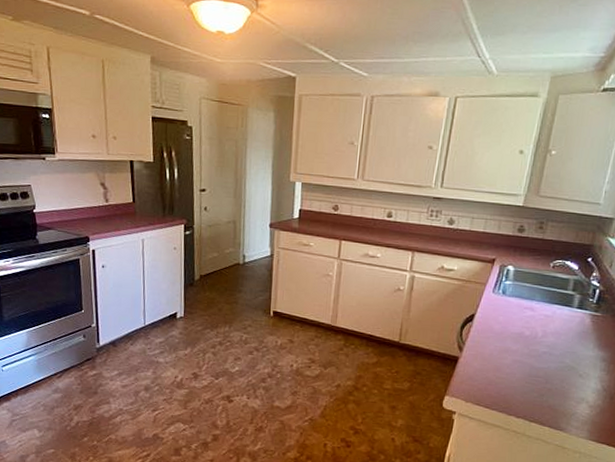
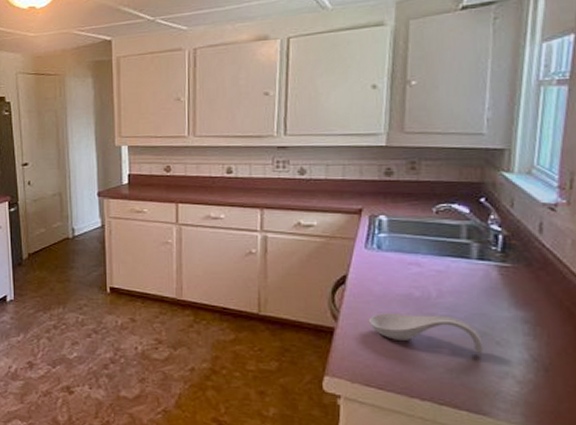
spoon rest: none [486,347,570,384] -> present [368,313,483,355]

